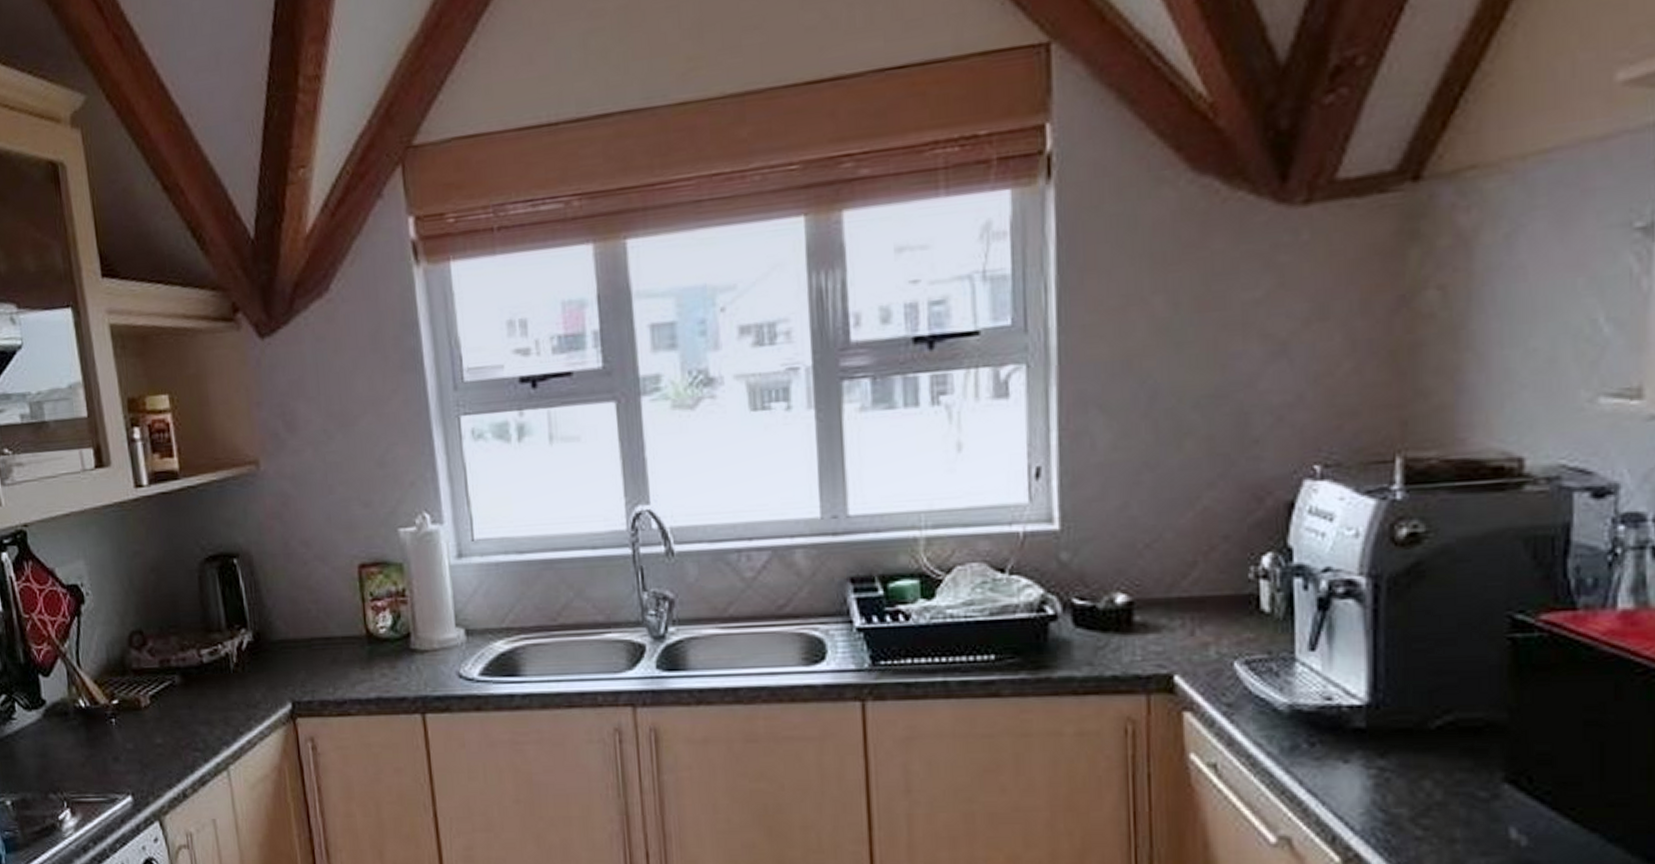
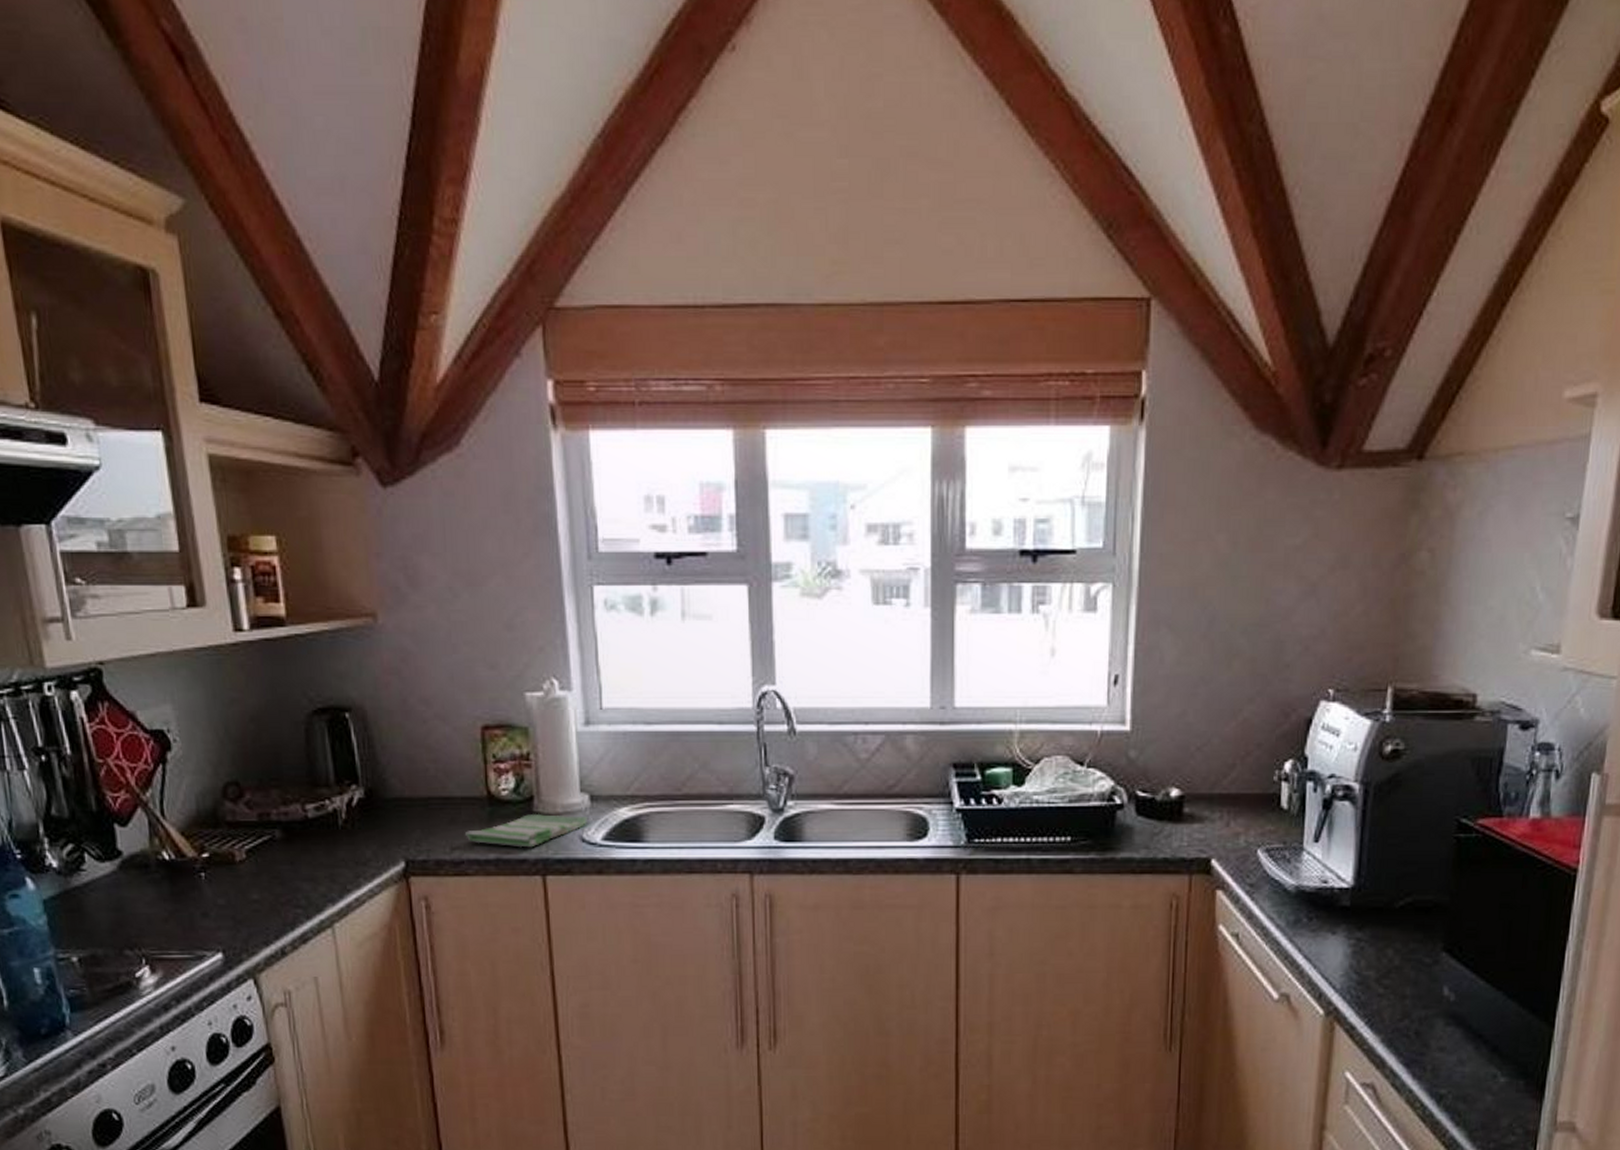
dish towel: none [347,651,465,686] -> present [465,814,588,848]

